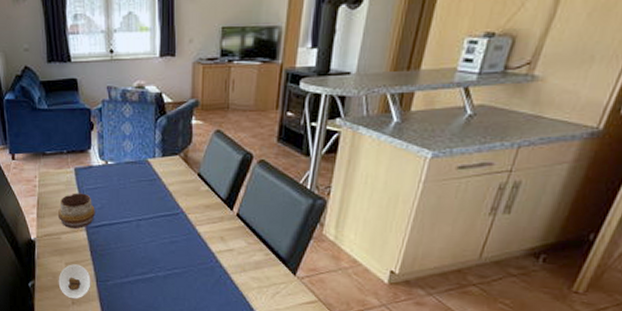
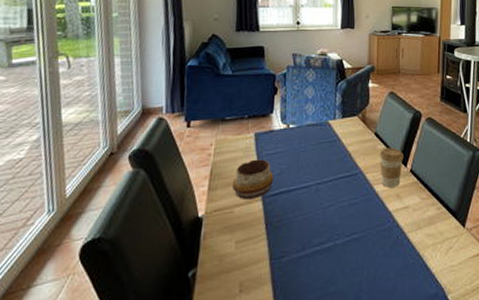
saucer: present [58,264,91,299] -> none [225,241,264,286]
coffee cup: none [203,190,229,230] -> present [380,148,403,187]

